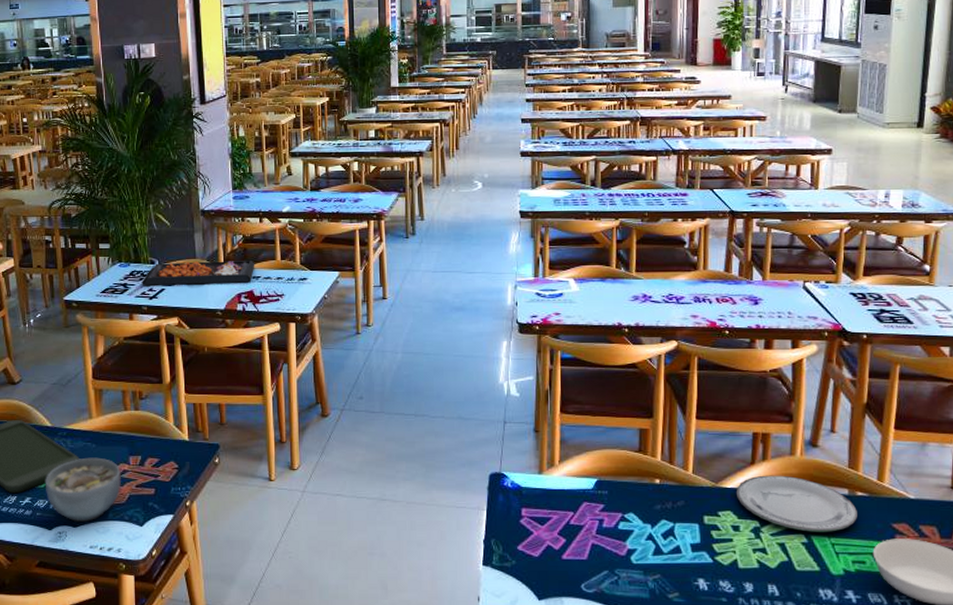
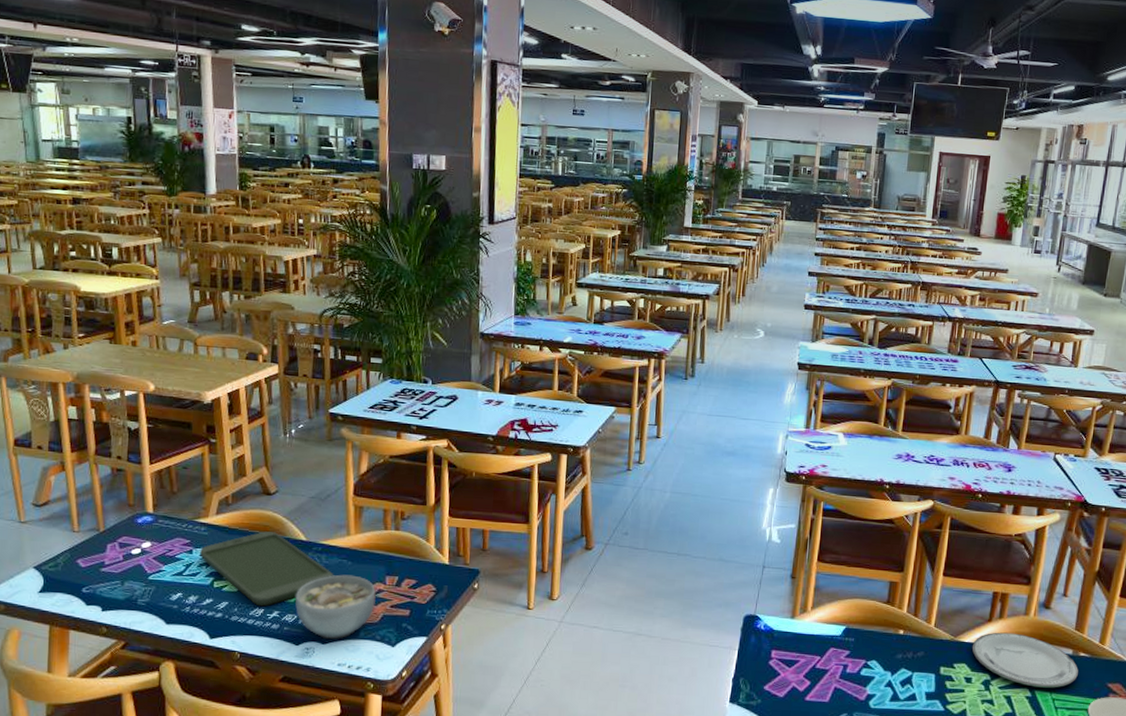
food tray: present [142,259,255,285] -> none [413,383,532,411]

